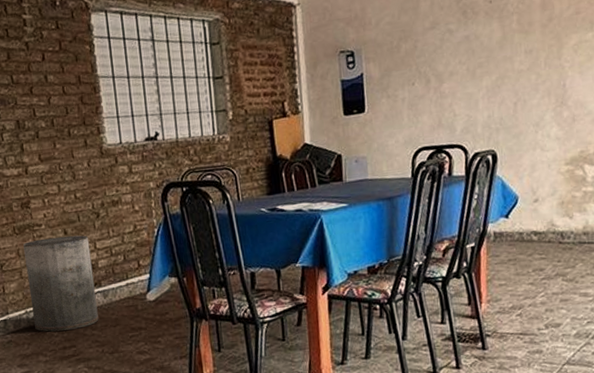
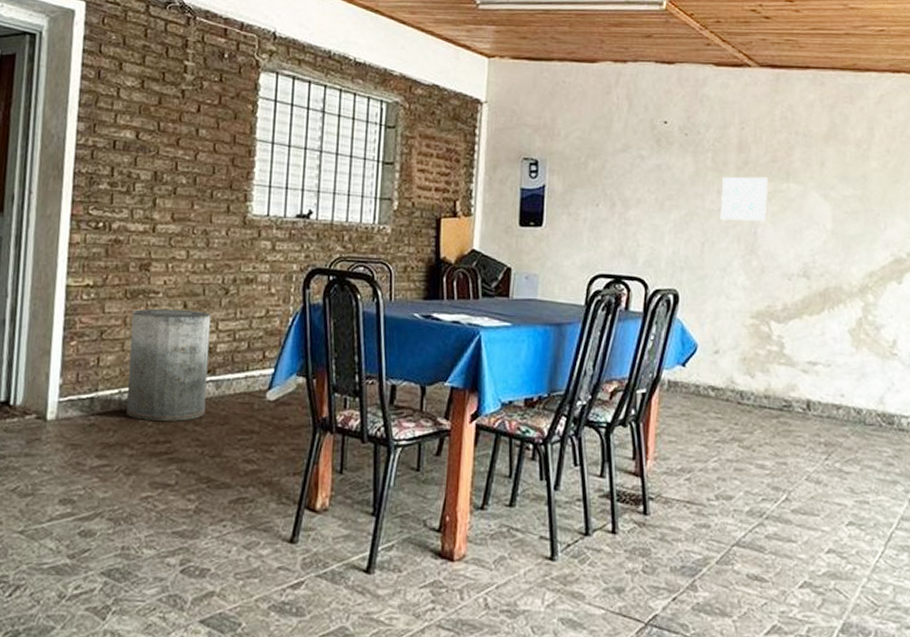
wall art: none [529,30,574,78] -> present [720,176,769,221]

